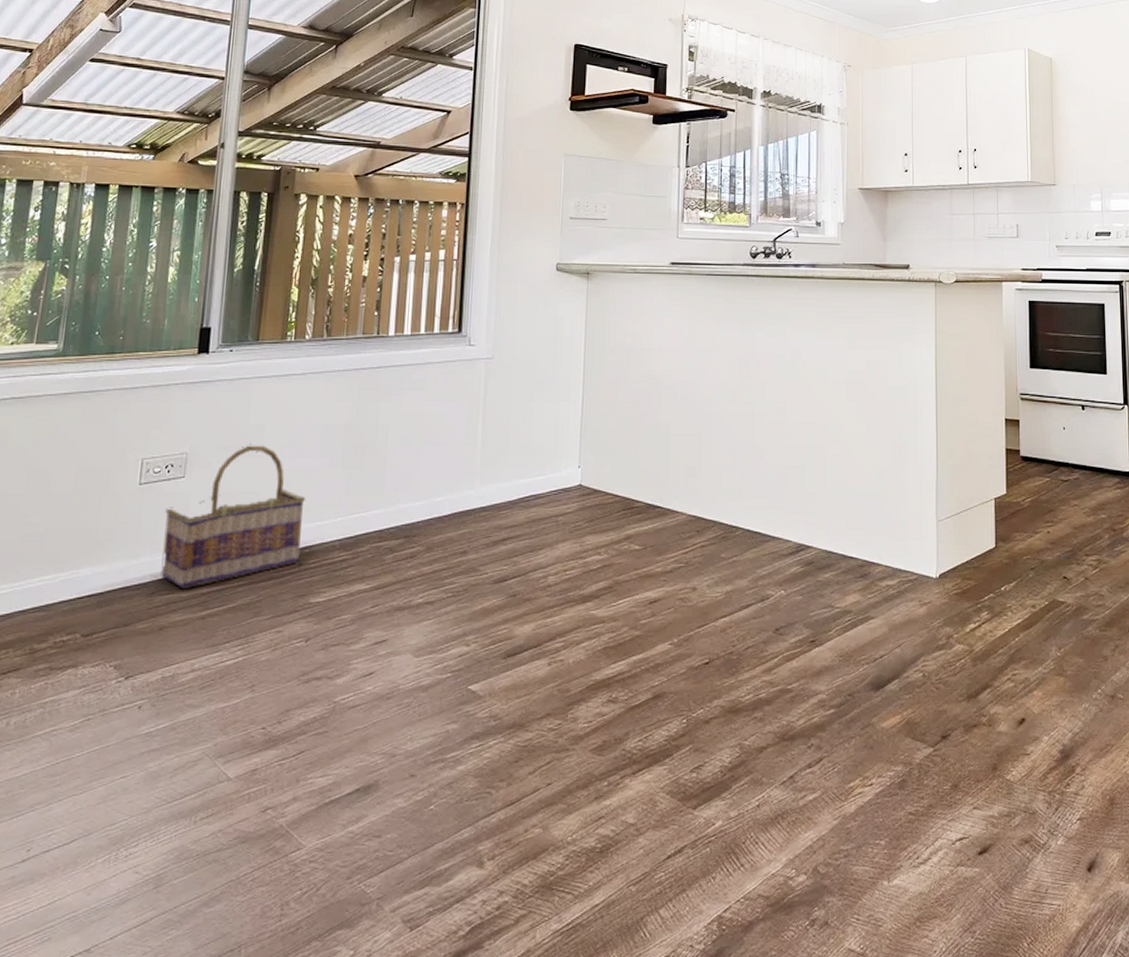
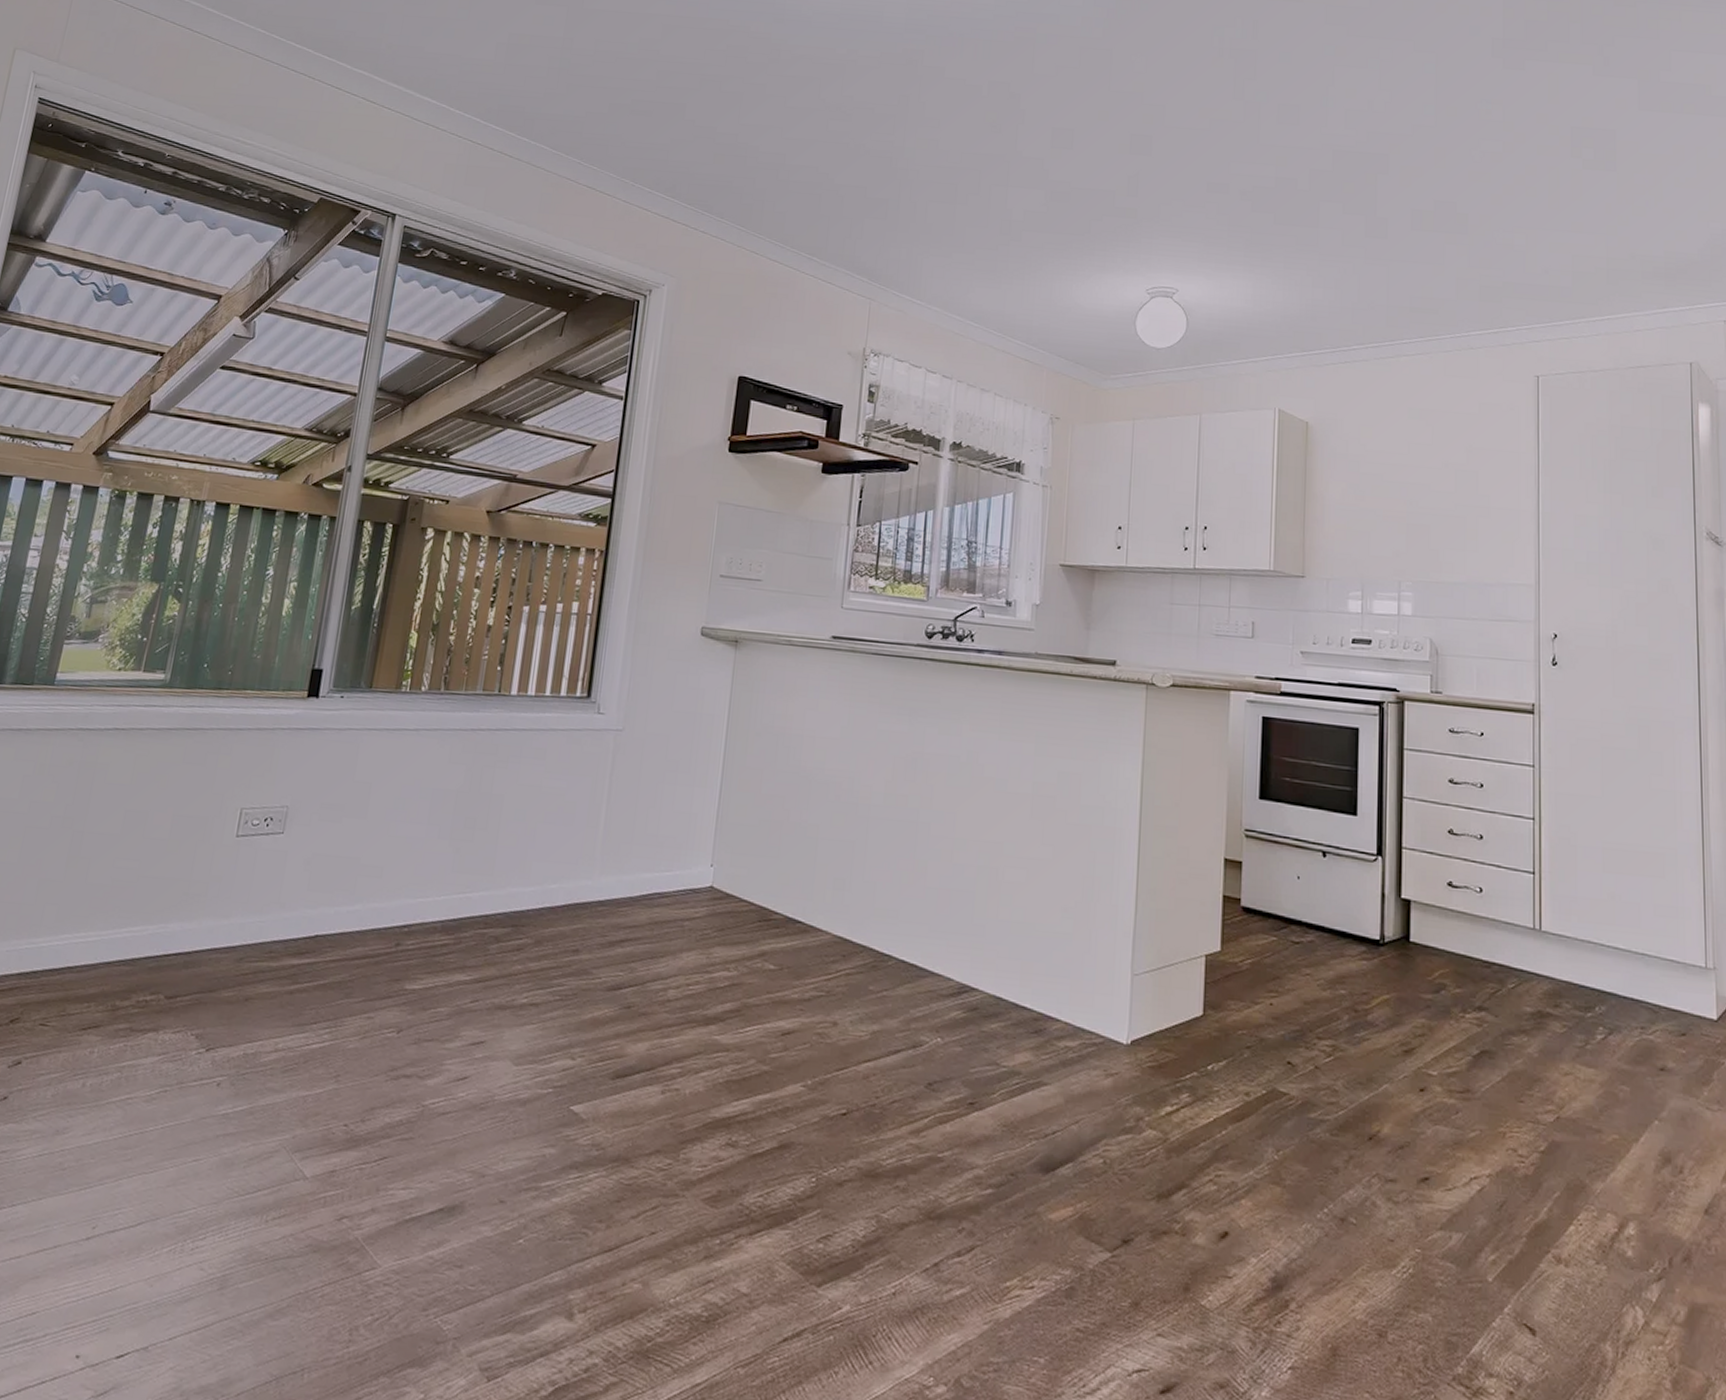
basket: present [160,443,306,588] -> none [251,802,410,958]

